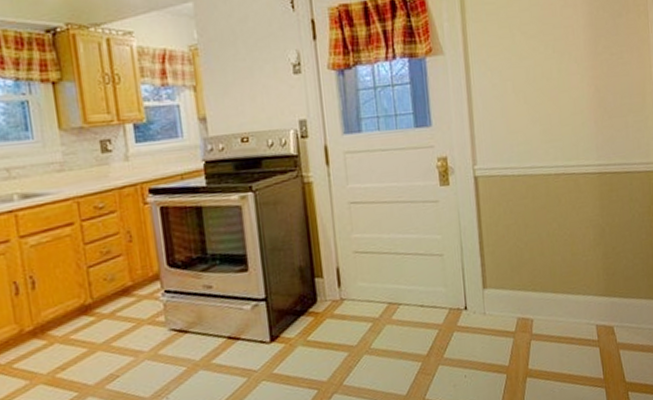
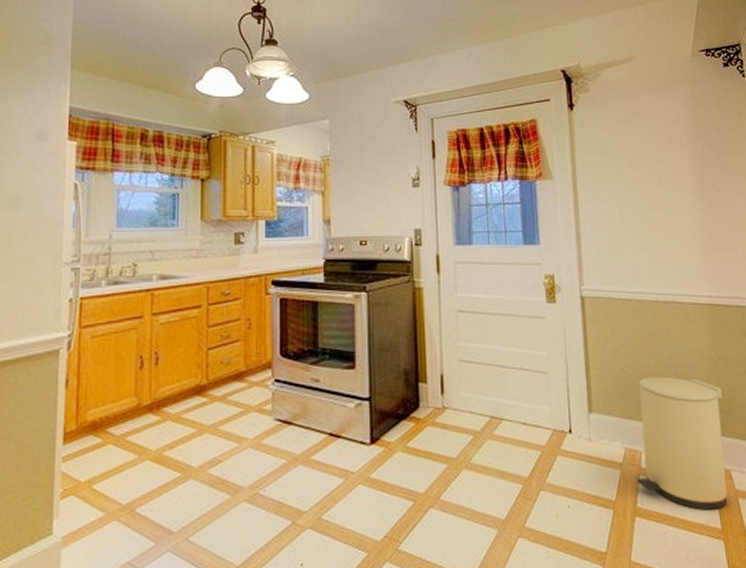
pedal bin: none [528,245,610,365] -> present [637,376,728,511]

